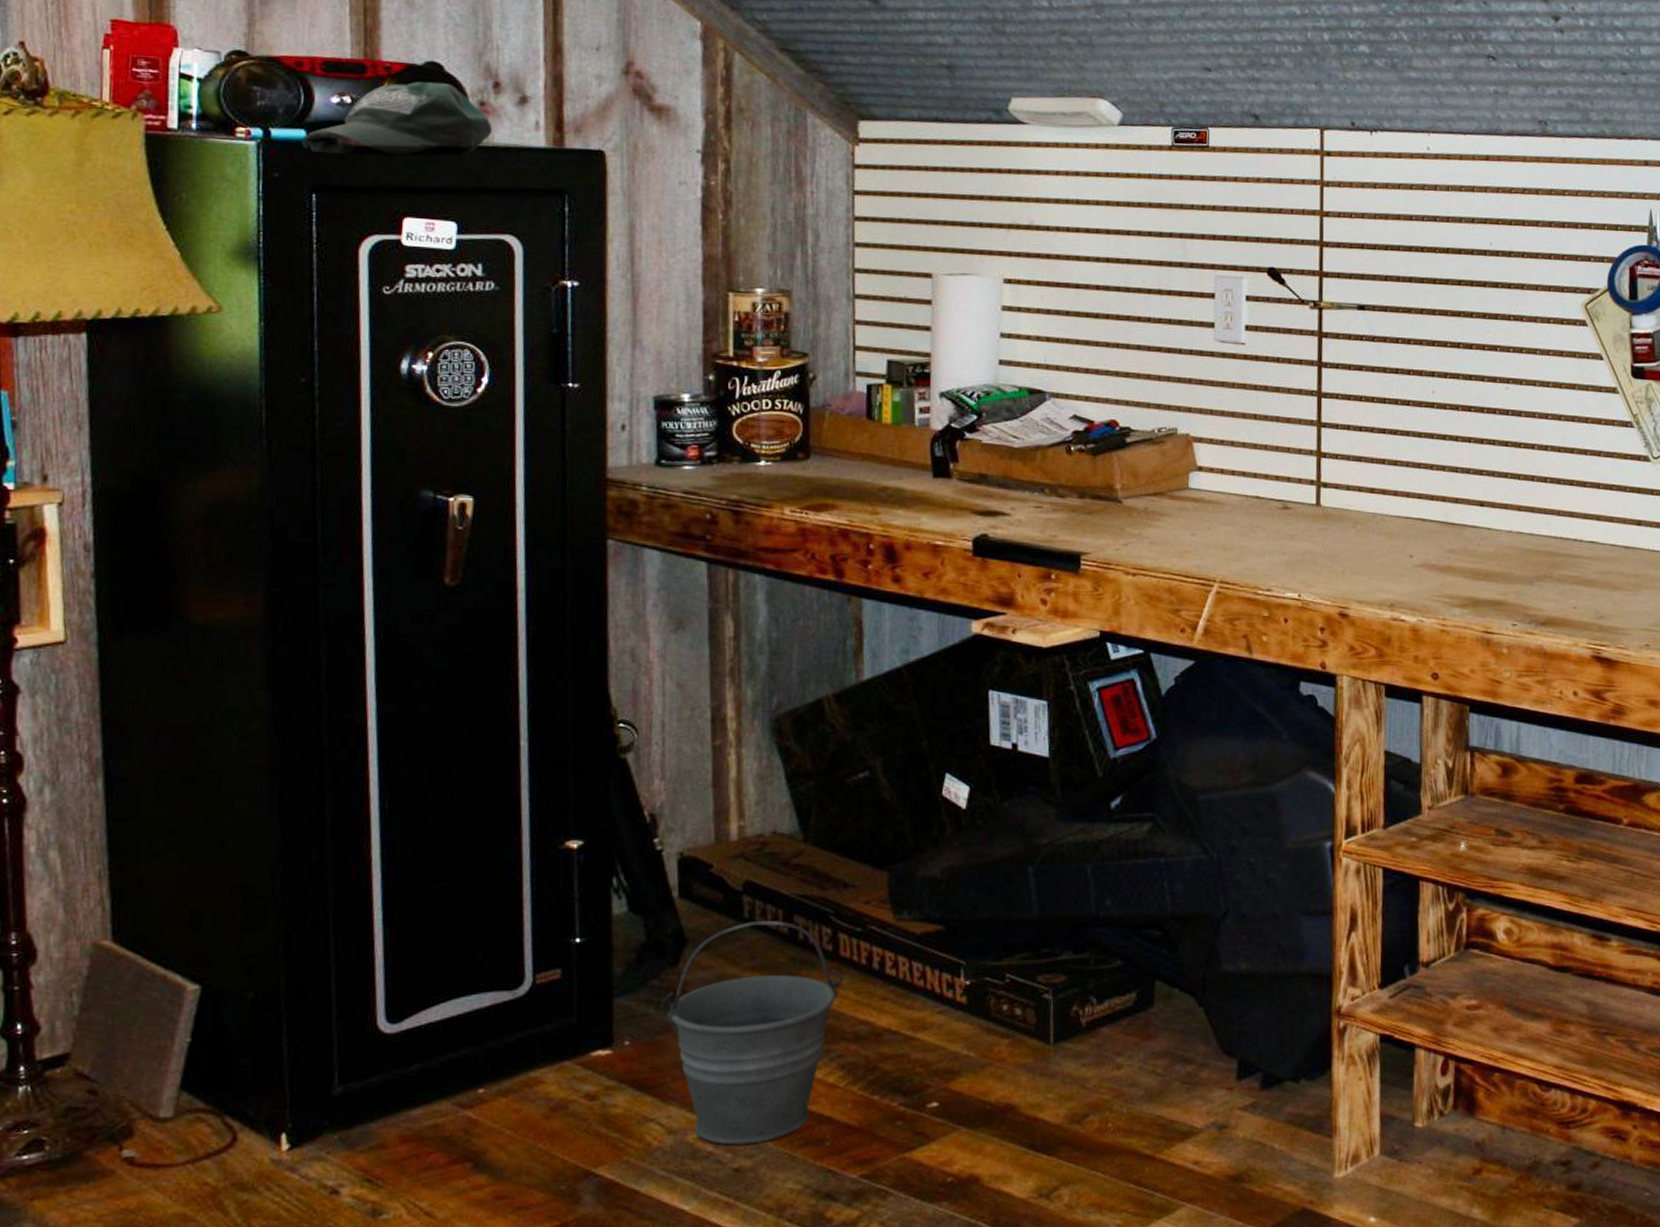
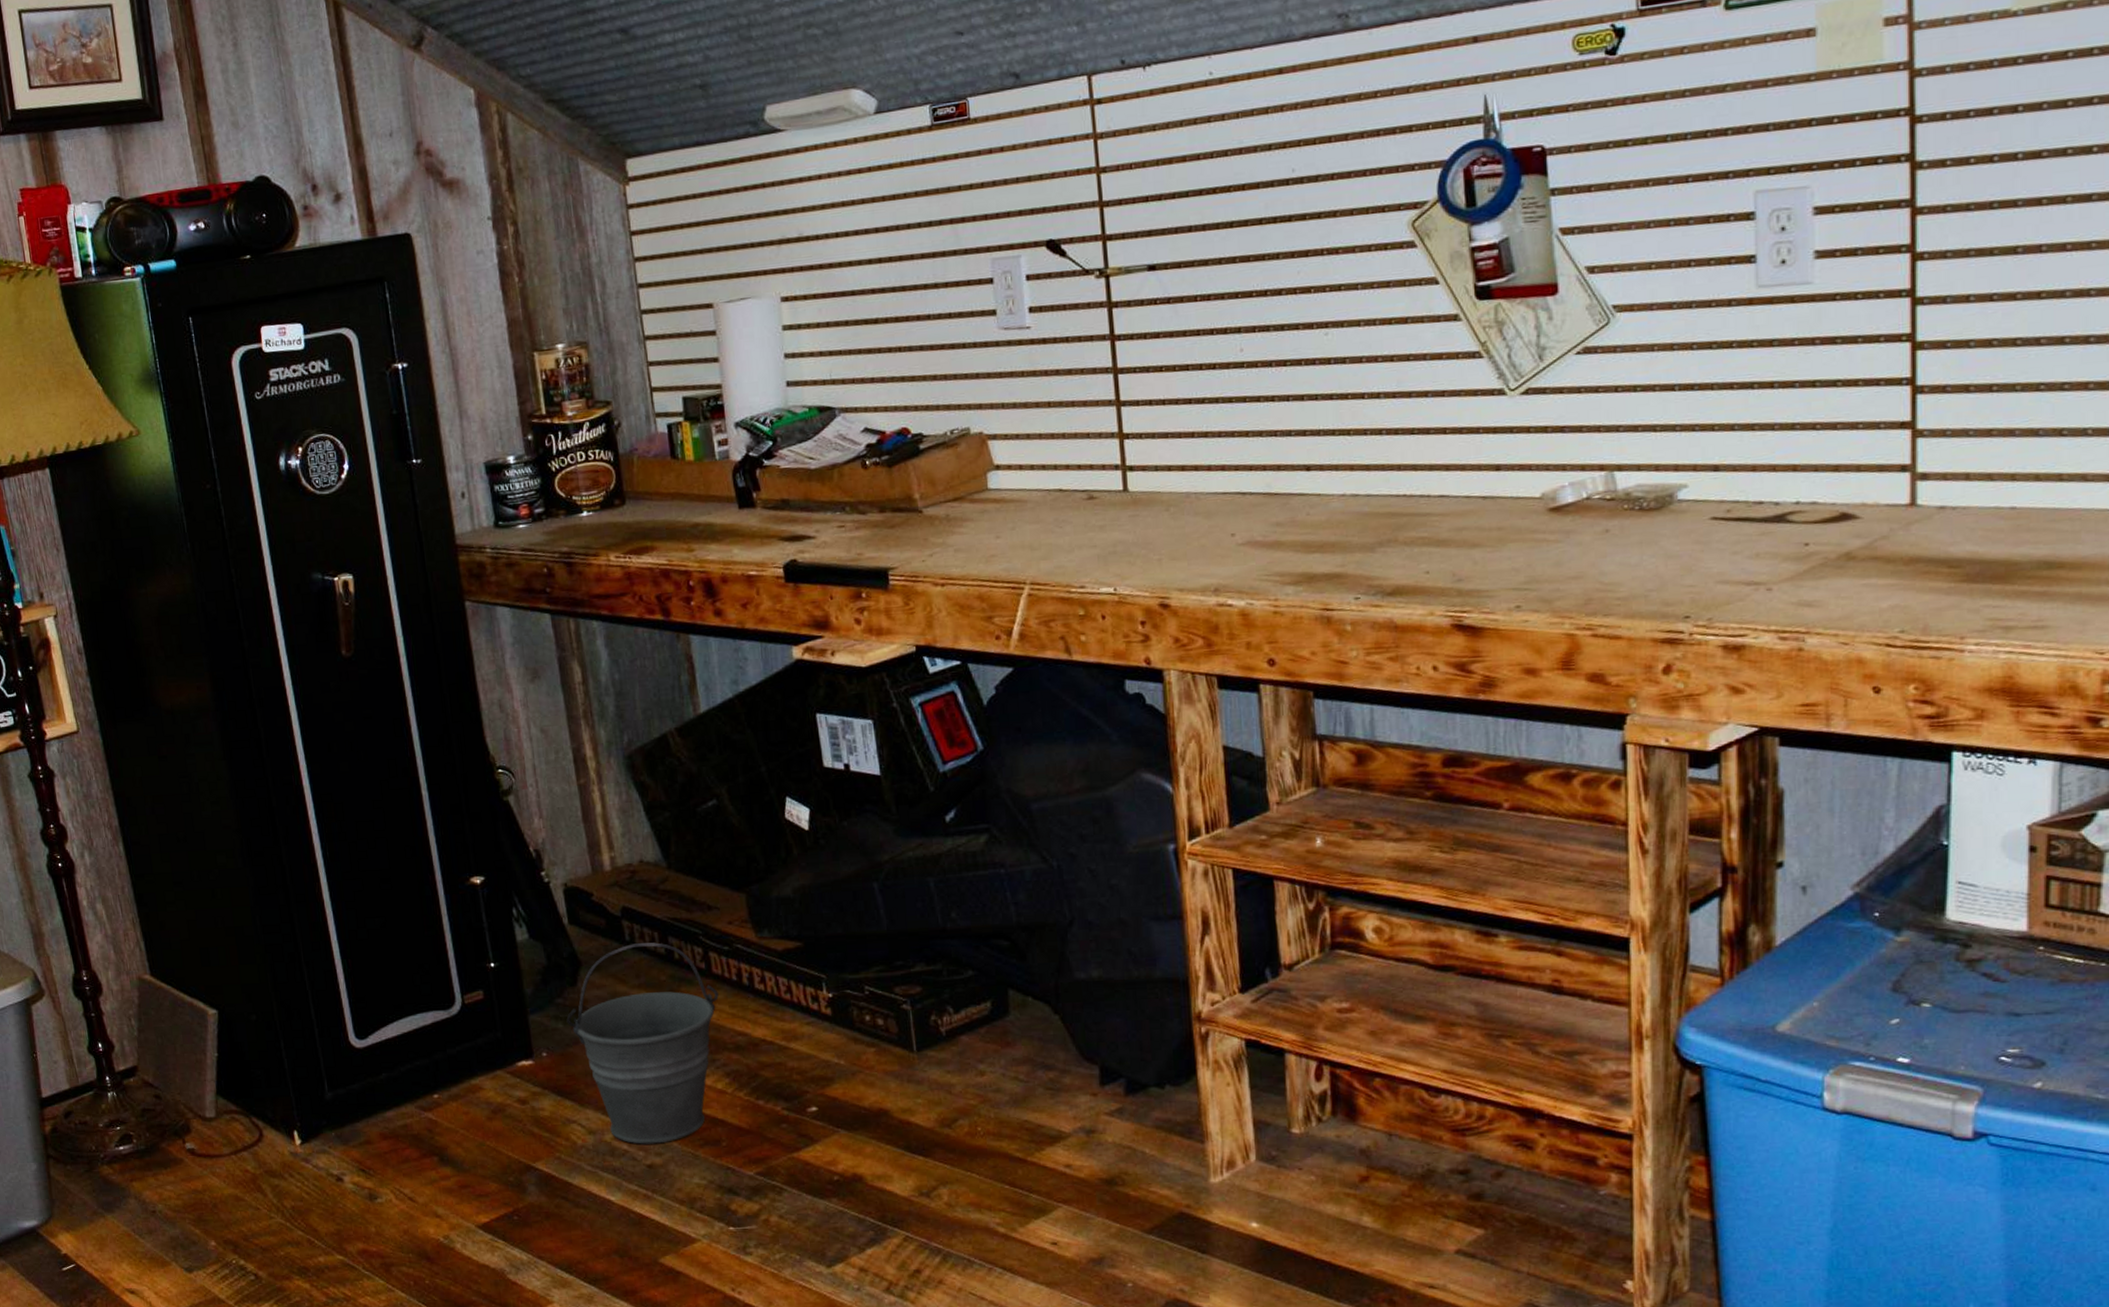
baseball cap: present [303,81,492,157] -> none [174,194,317,279]

